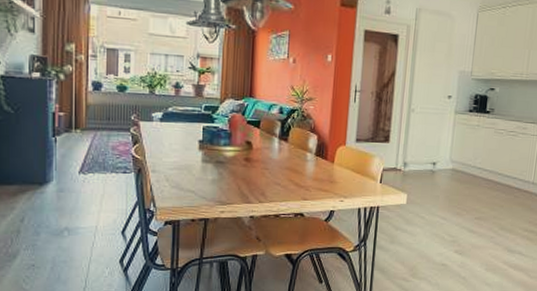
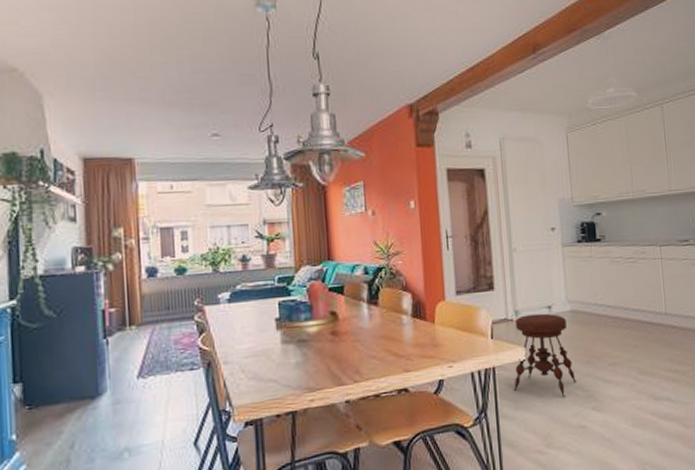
stool: none [392,167,447,240] -> present [514,313,576,398]

